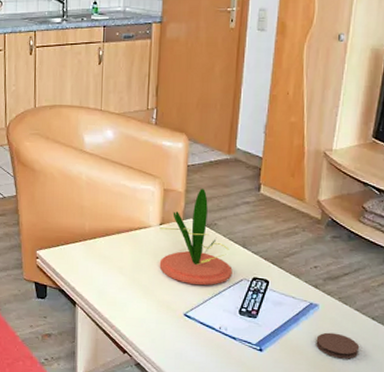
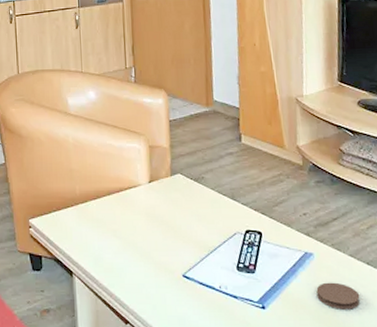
plant: present [159,189,233,285] -> none [149,143,225,242]

